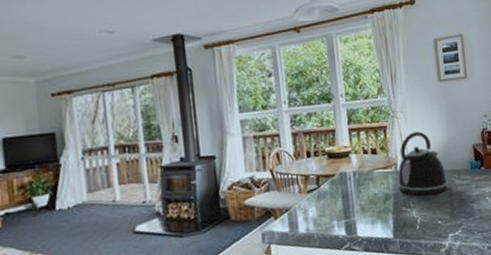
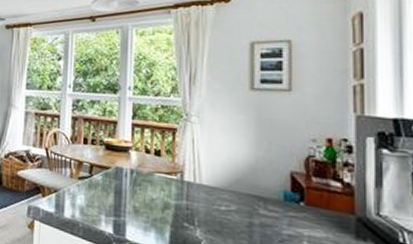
kettle: present [397,131,448,196] -> none [181,141,248,220]

